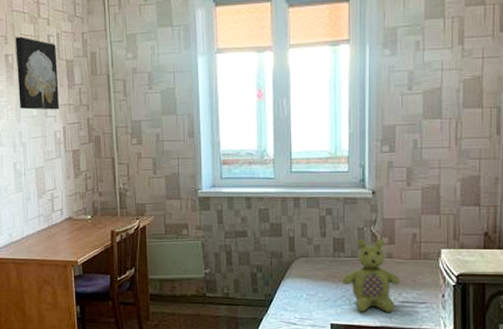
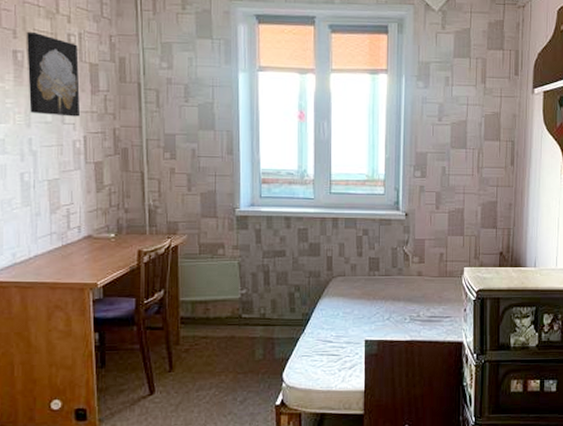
stuffed bear: present [342,239,400,313] -> none [377,259,428,328]

